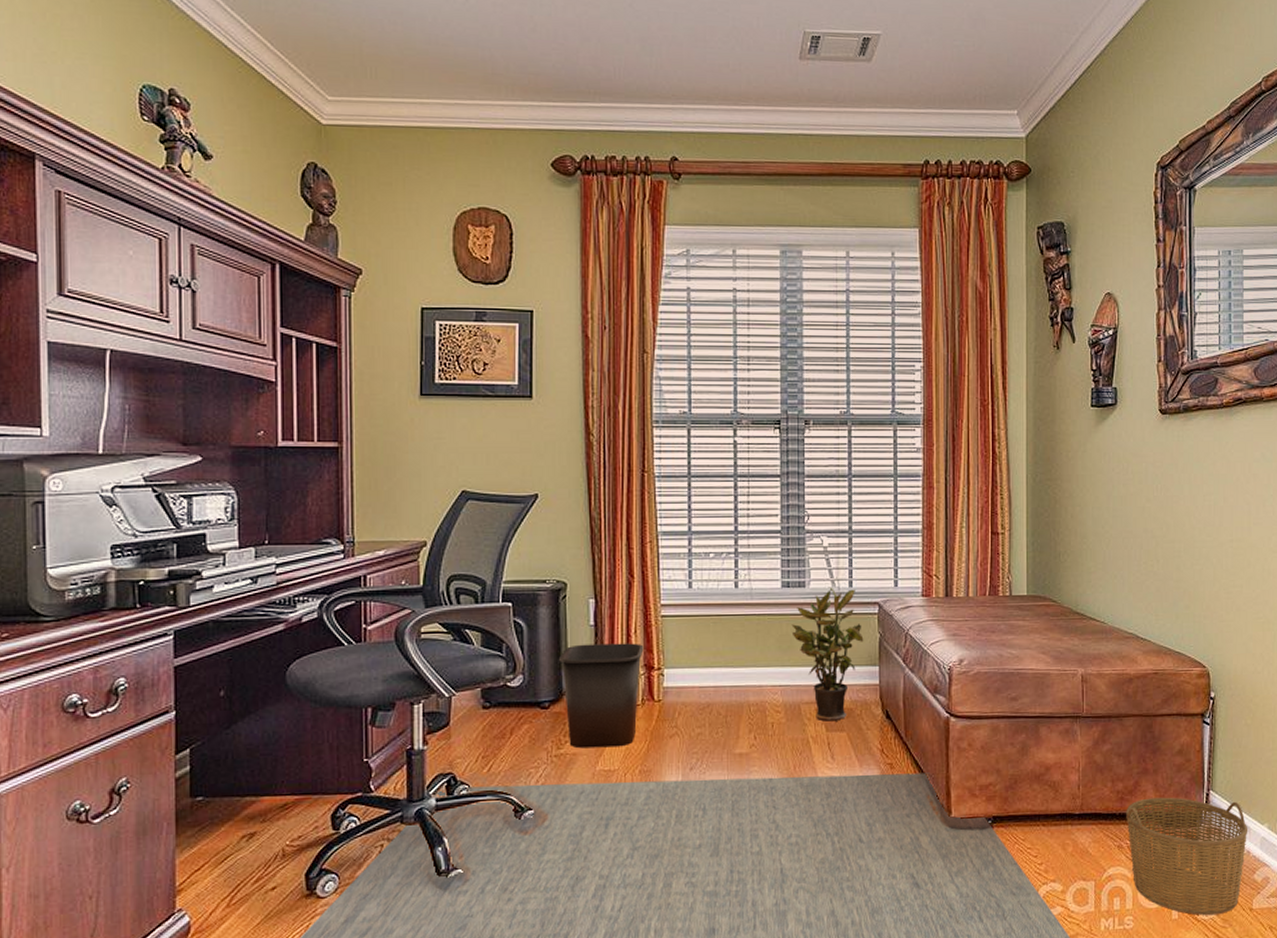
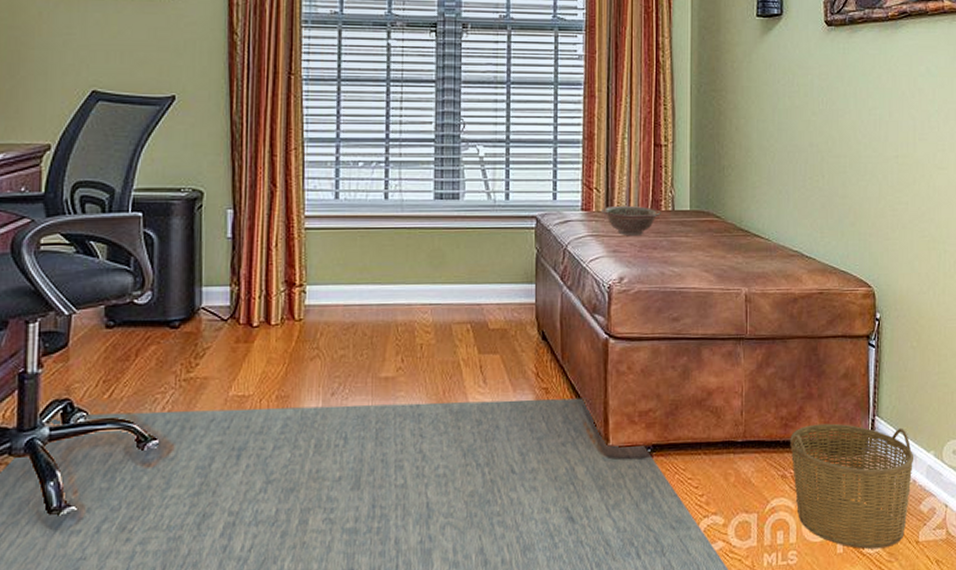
waste bin: present [559,643,644,749] -> none [192,257,285,372]
potted plant: present [791,587,864,722] -> none [444,199,520,343]
decorative bowl: none [941,591,999,621] -> present [602,205,661,237]

